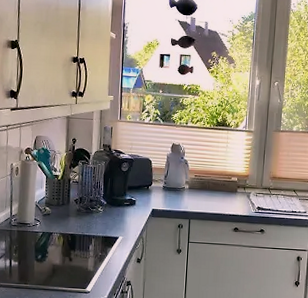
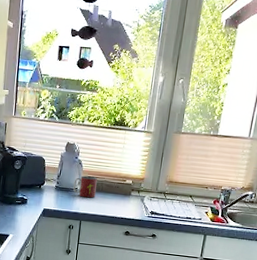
mug: none [181,175,204,197] -> present [73,175,97,198]

